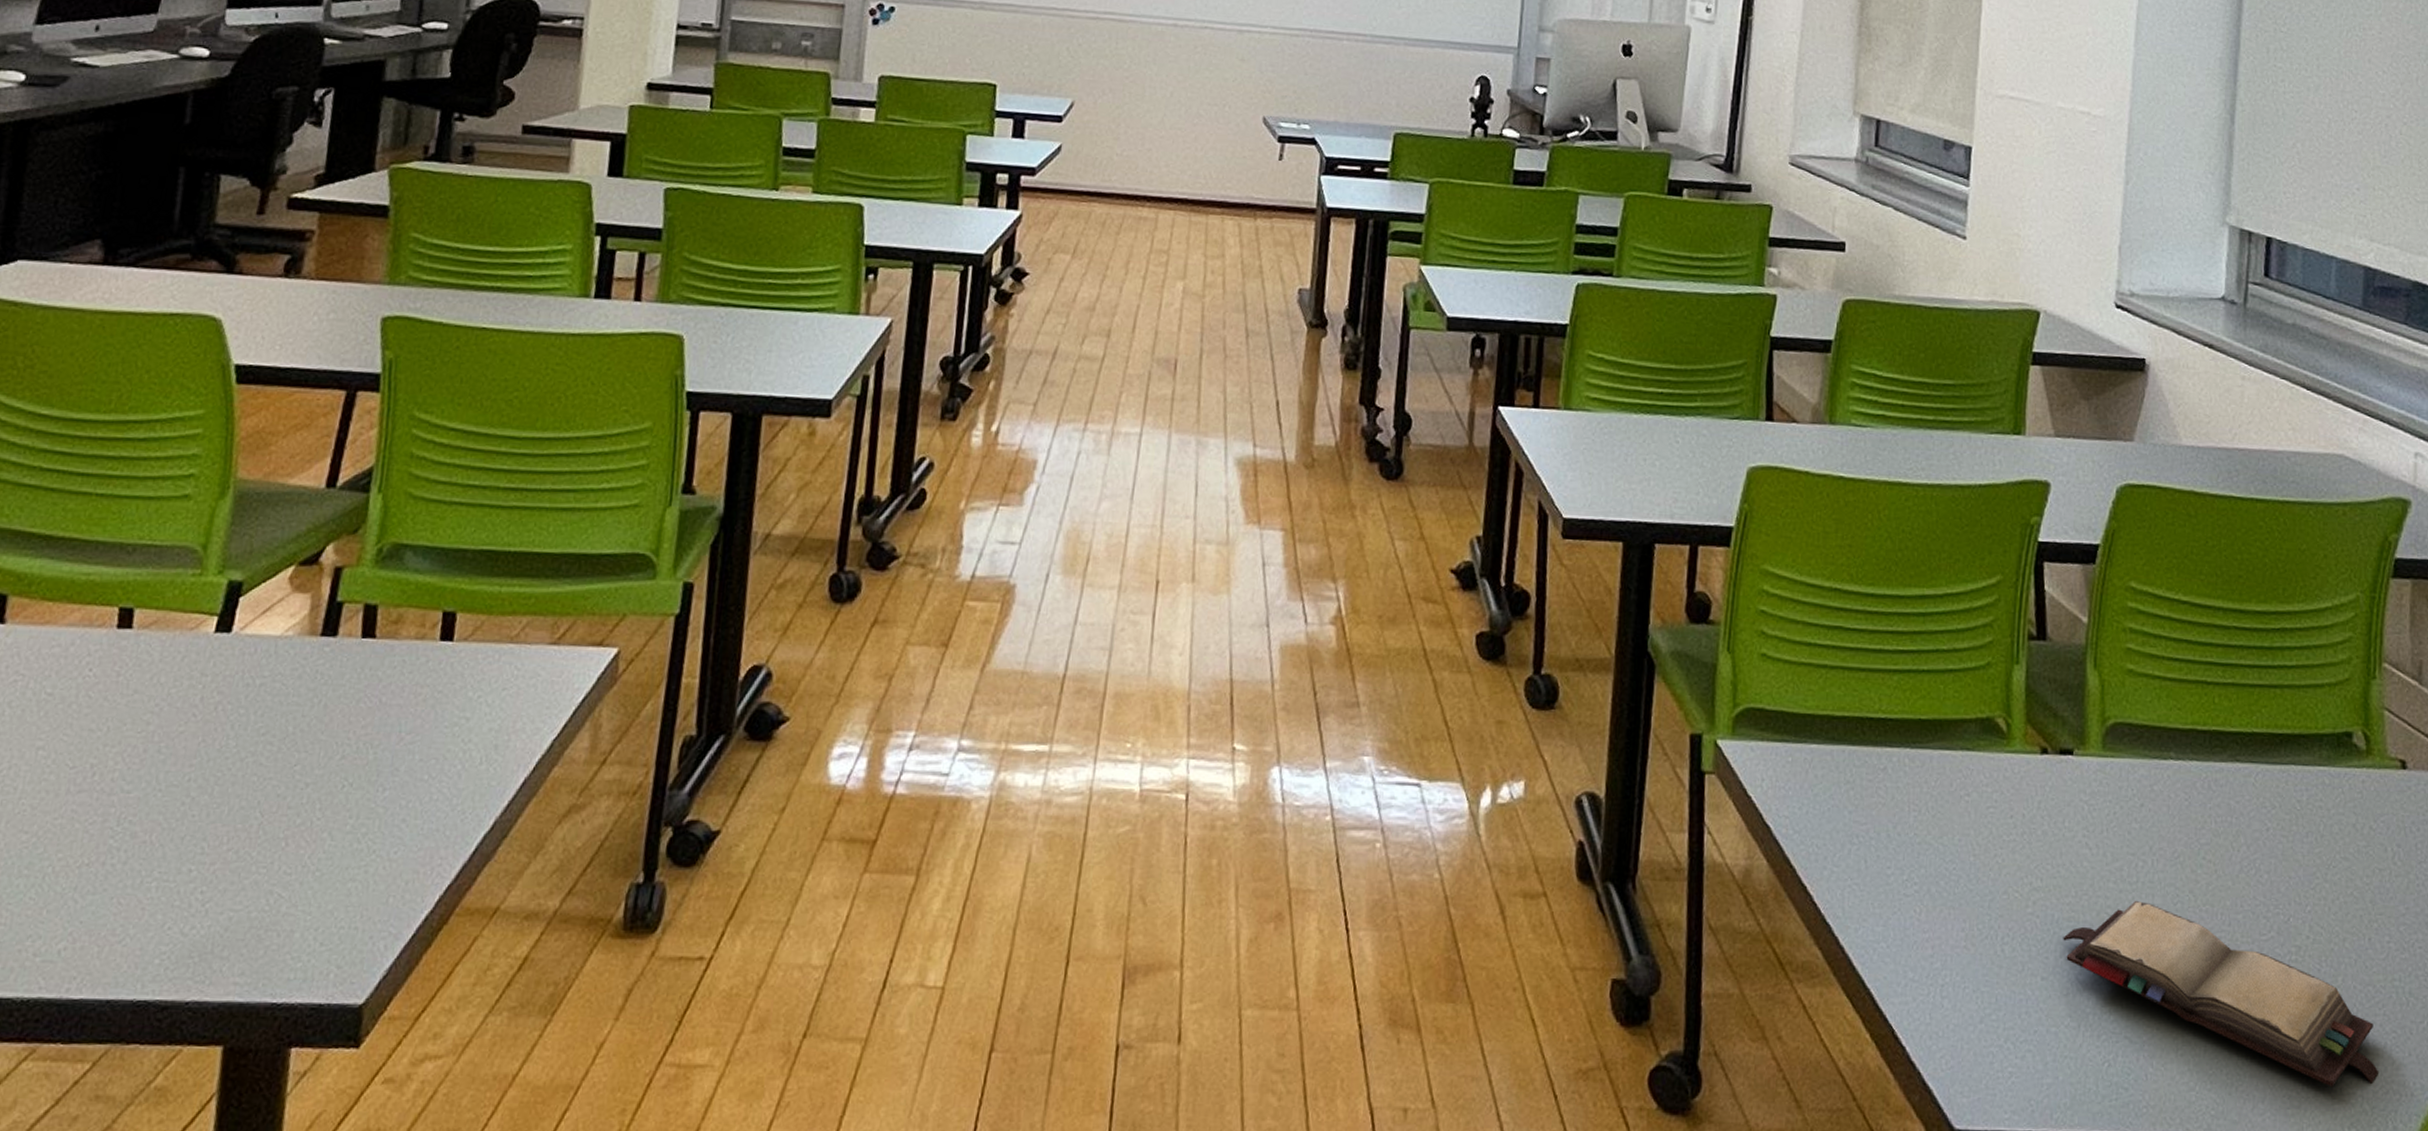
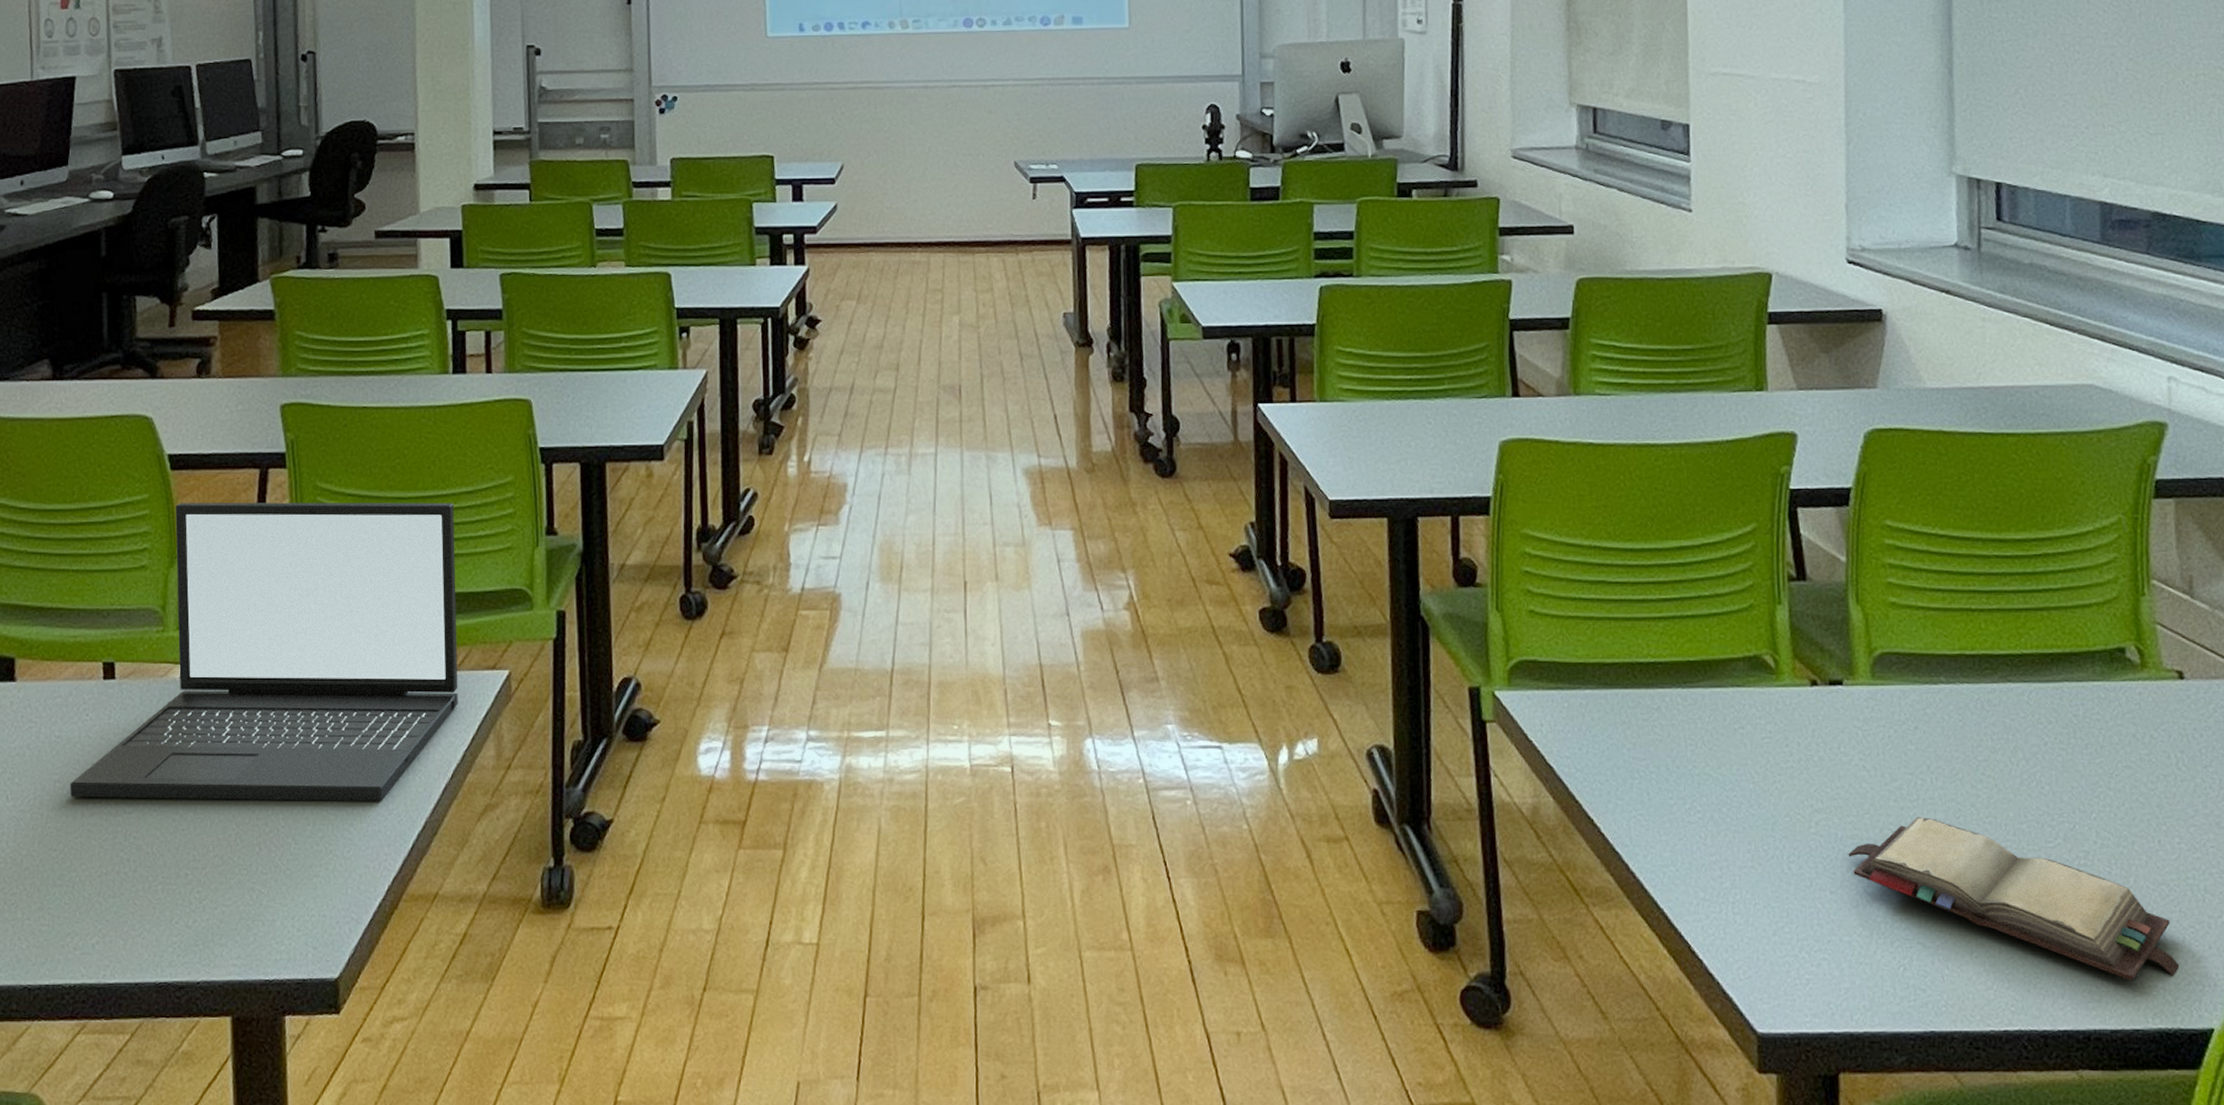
laptop: none [55,422,577,795] -> present [69,502,458,802]

